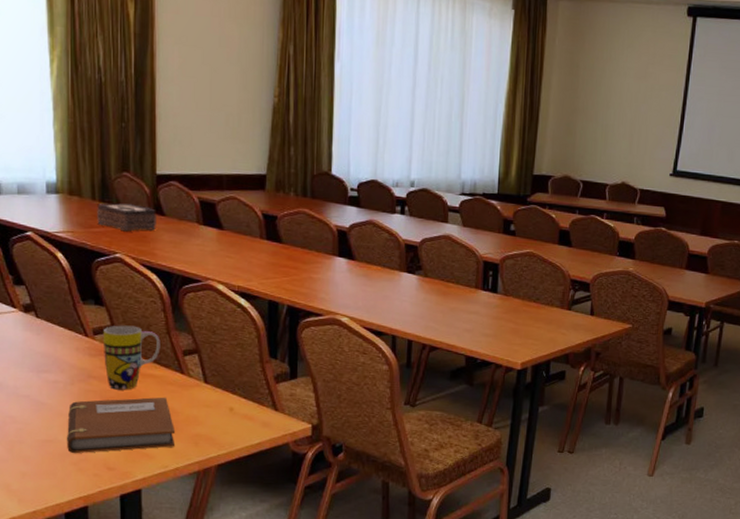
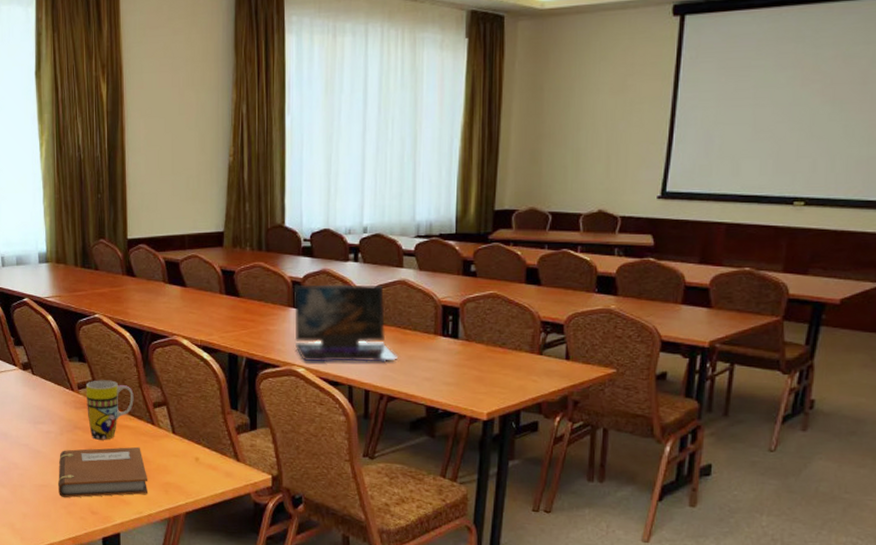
tissue box: present [97,203,156,232] -> none [79,268,128,294]
laptop: none [339,233,440,314] -> present [293,284,398,362]

